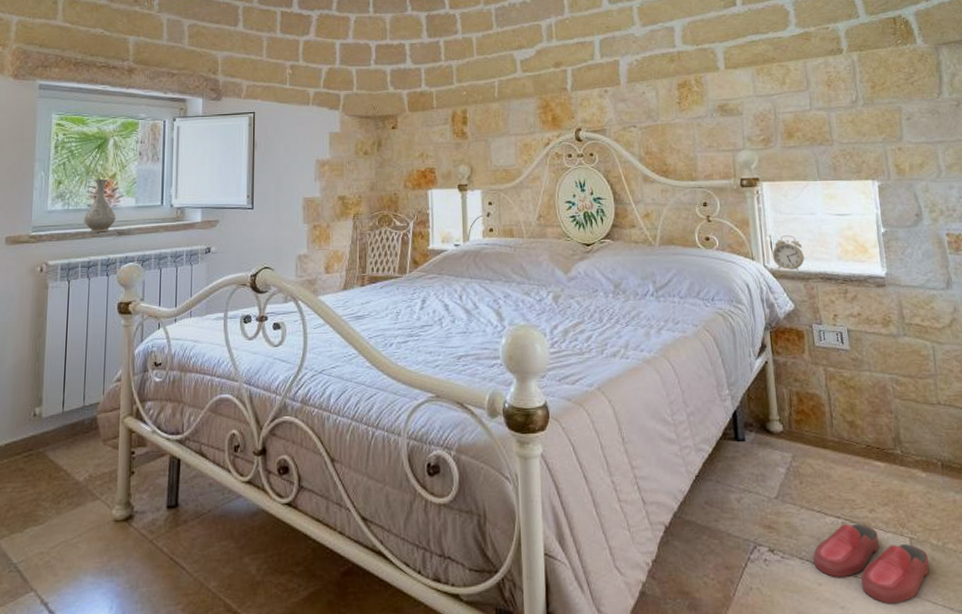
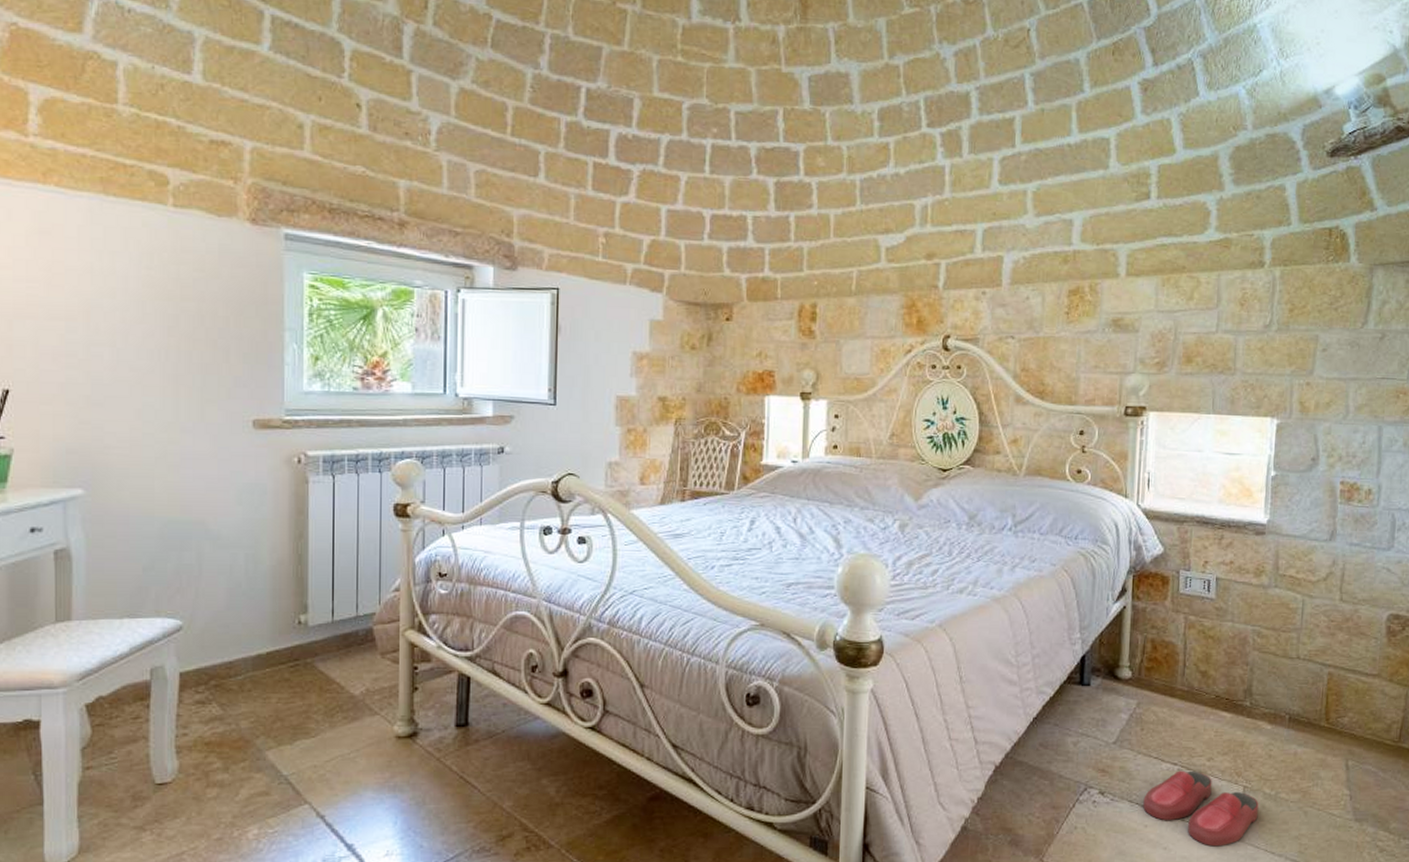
vase: present [83,178,116,233] -> none [348,356,389,422]
alarm clock: present [772,235,805,271] -> none [1147,473,1183,512]

